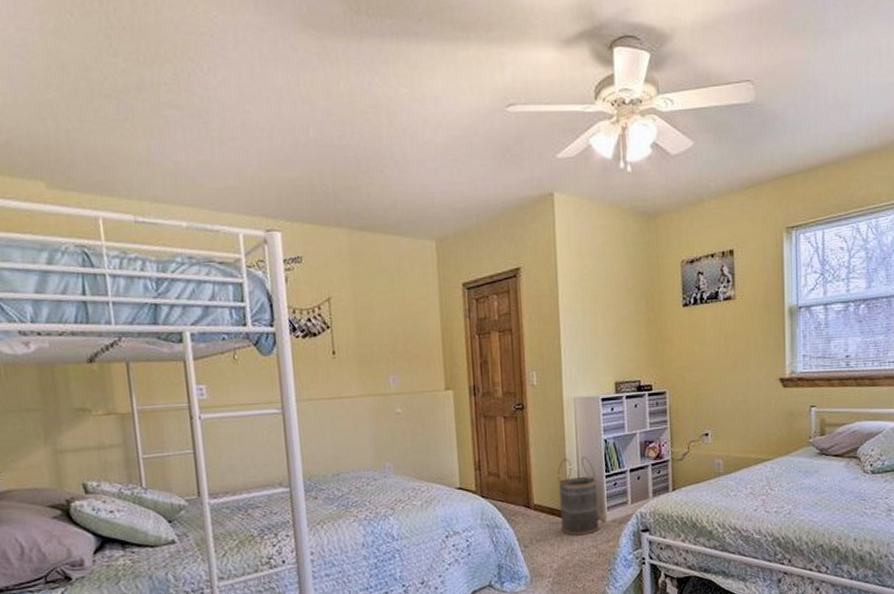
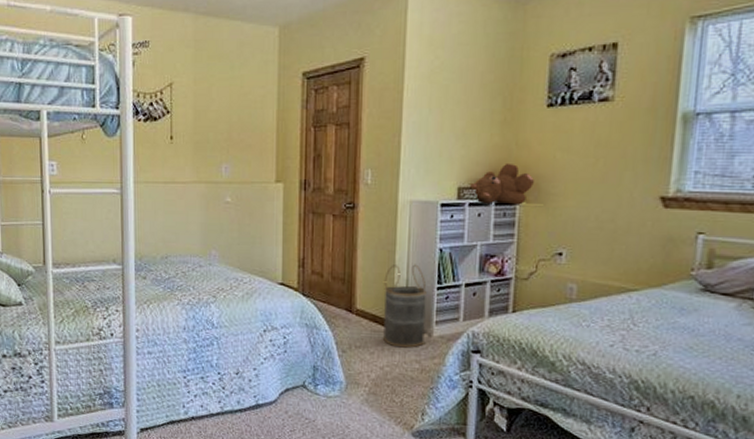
teddy bear: none [625,357,679,396] -> present [470,162,534,205]

